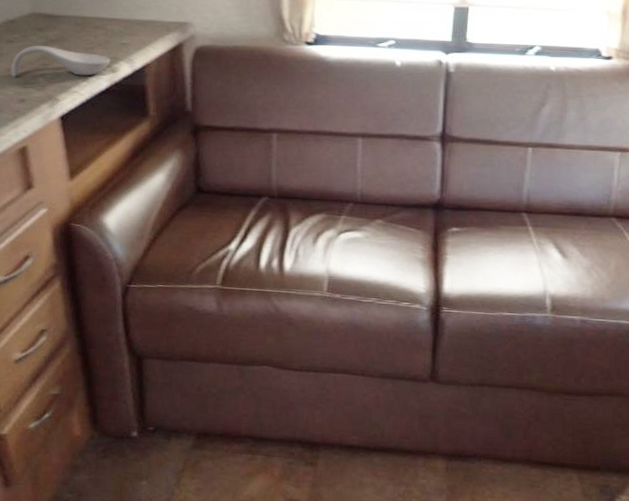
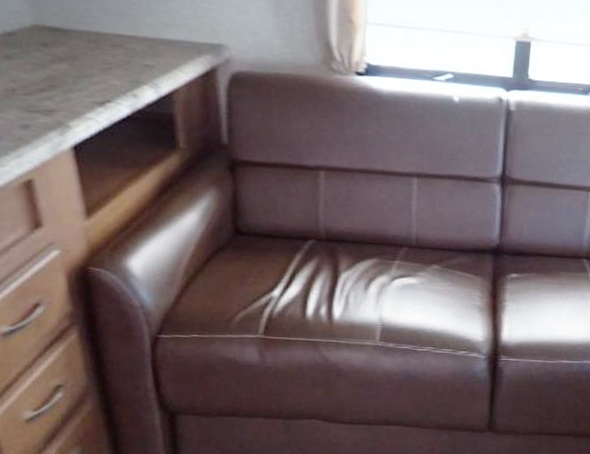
spoon rest: present [11,45,111,76] -> none [10,63,132,101]

